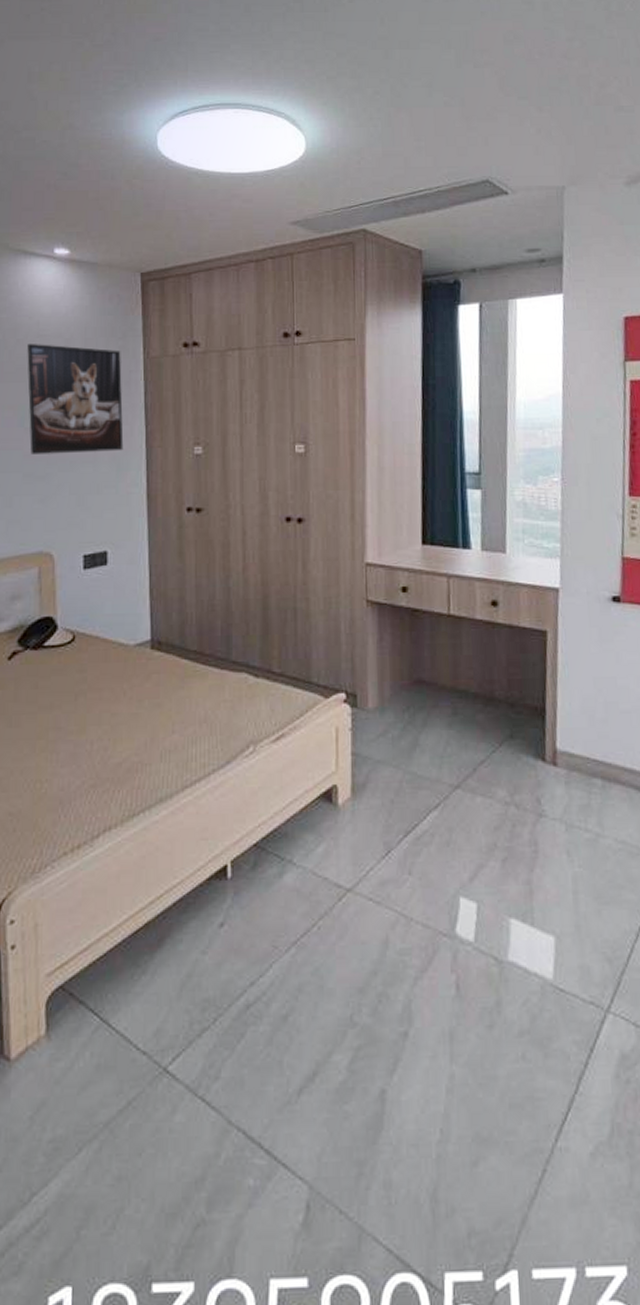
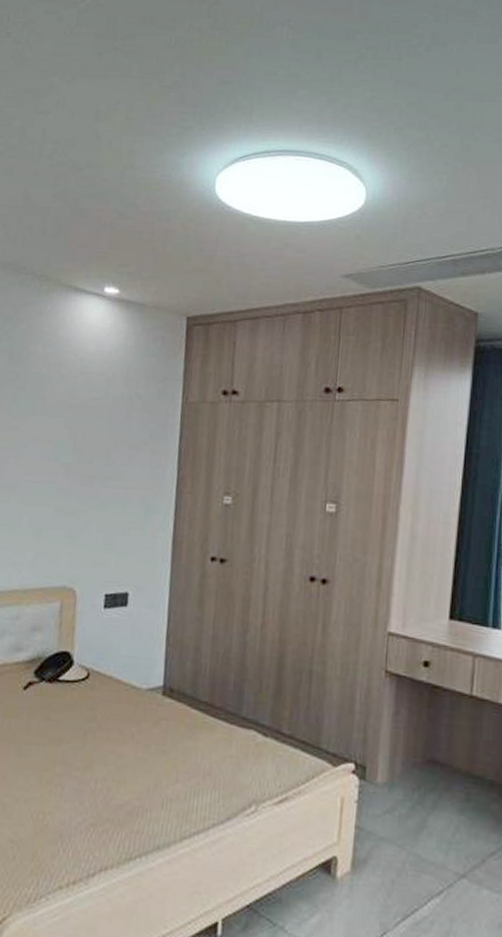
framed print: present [27,344,124,454] -> none [63,380,160,494]

